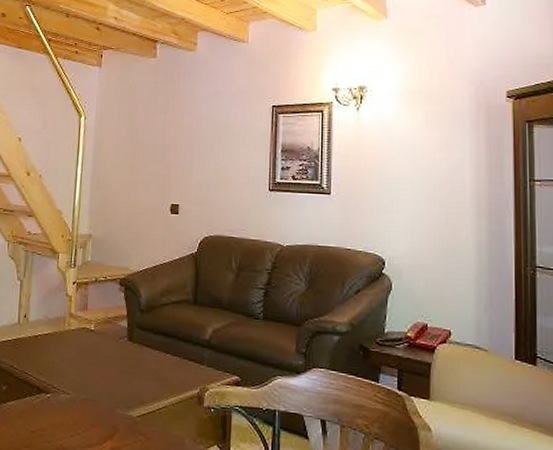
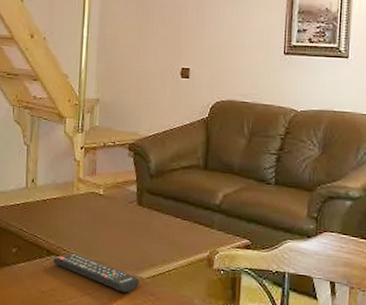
remote control: none [43,390,130,433] -> present [53,253,140,293]

